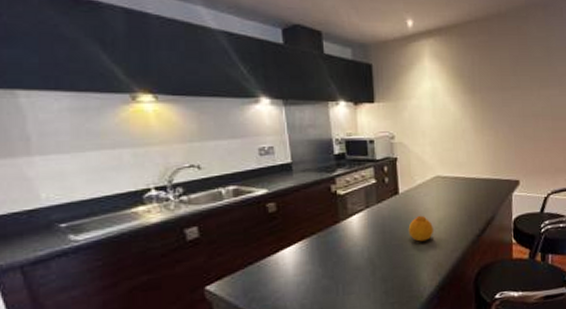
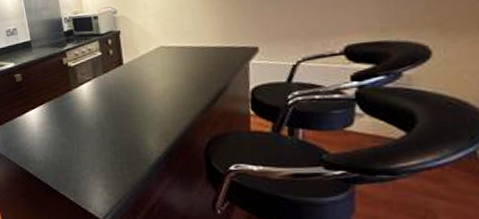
fruit: present [408,215,433,242] -> none [133,84,159,110]

